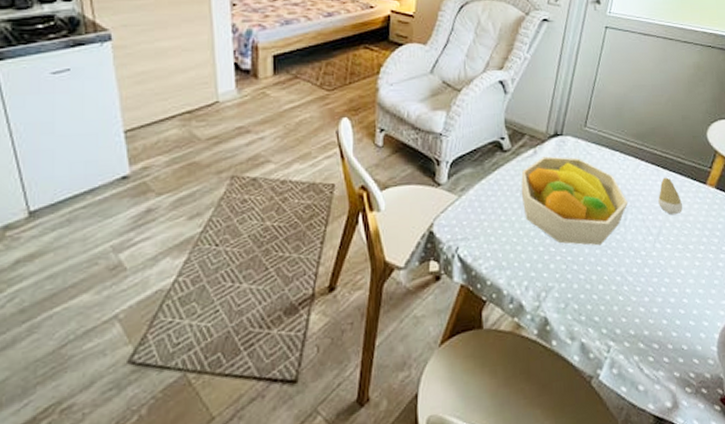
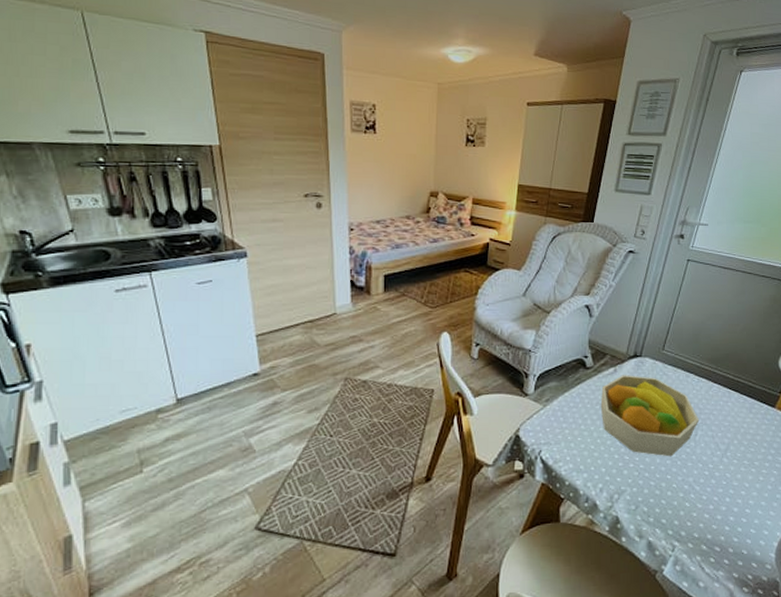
tooth: present [658,177,683,216] -> none [728,399,751,434]

